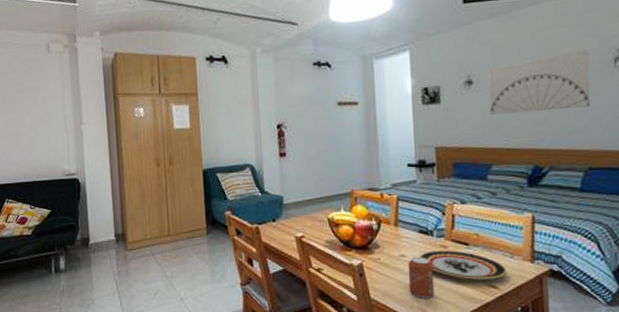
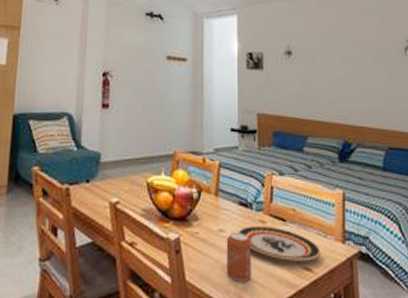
wall art: present [488,49,591,115] -> none [305,36,389,89]

